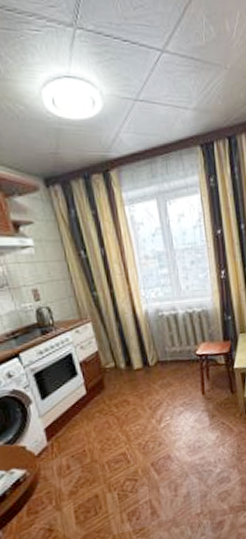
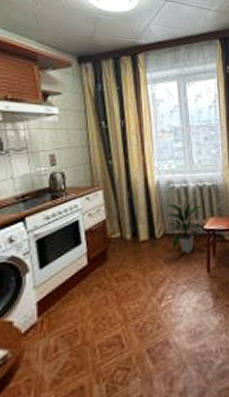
indoor plant: none [156,327,198,379] -> present [166,200,205,253]

